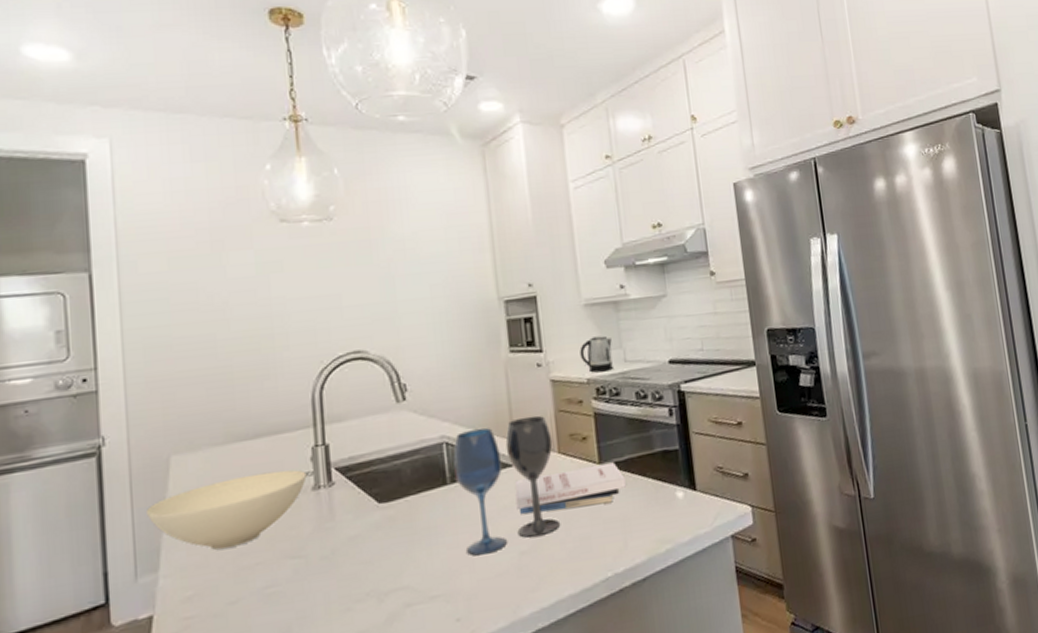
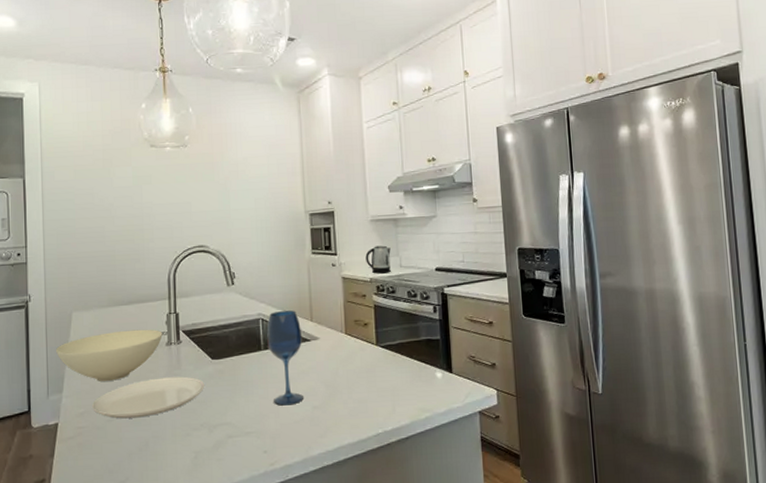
plate: none [203,530,369,599] -> present [91,376,204,419]
wine glass: present [505,415,560,538] -> none [305,304,344,396]
books: present [514,462,626,515] -> none [311,345,396,379]

